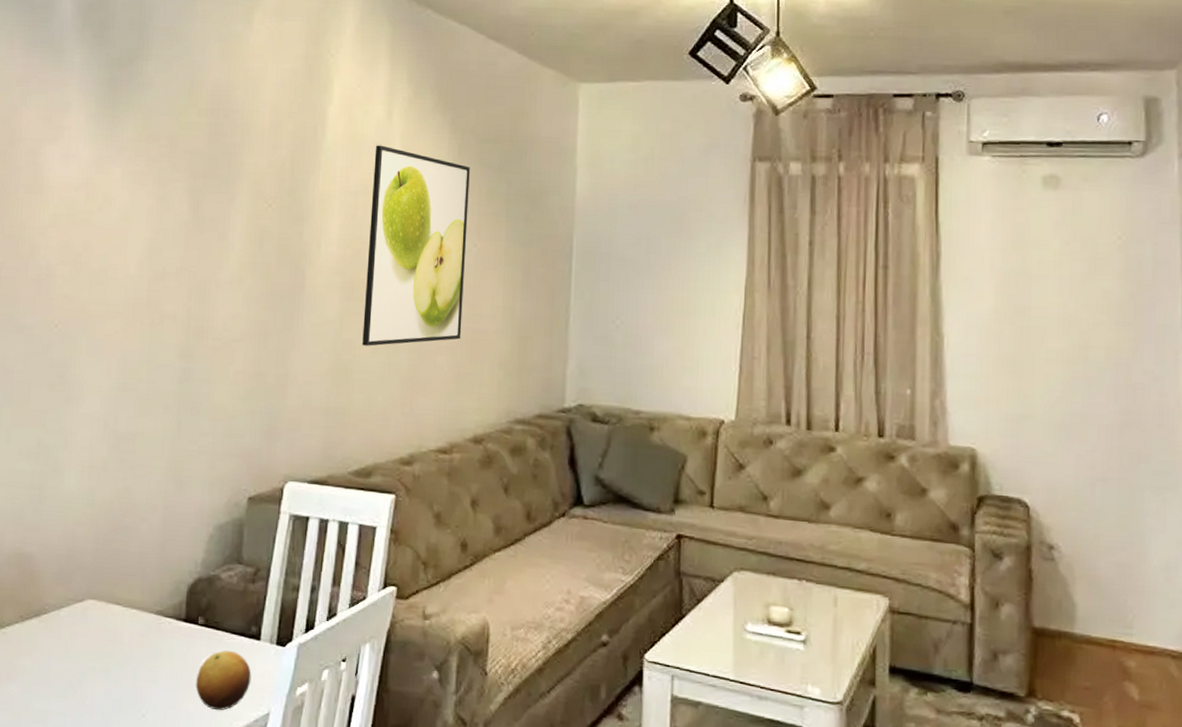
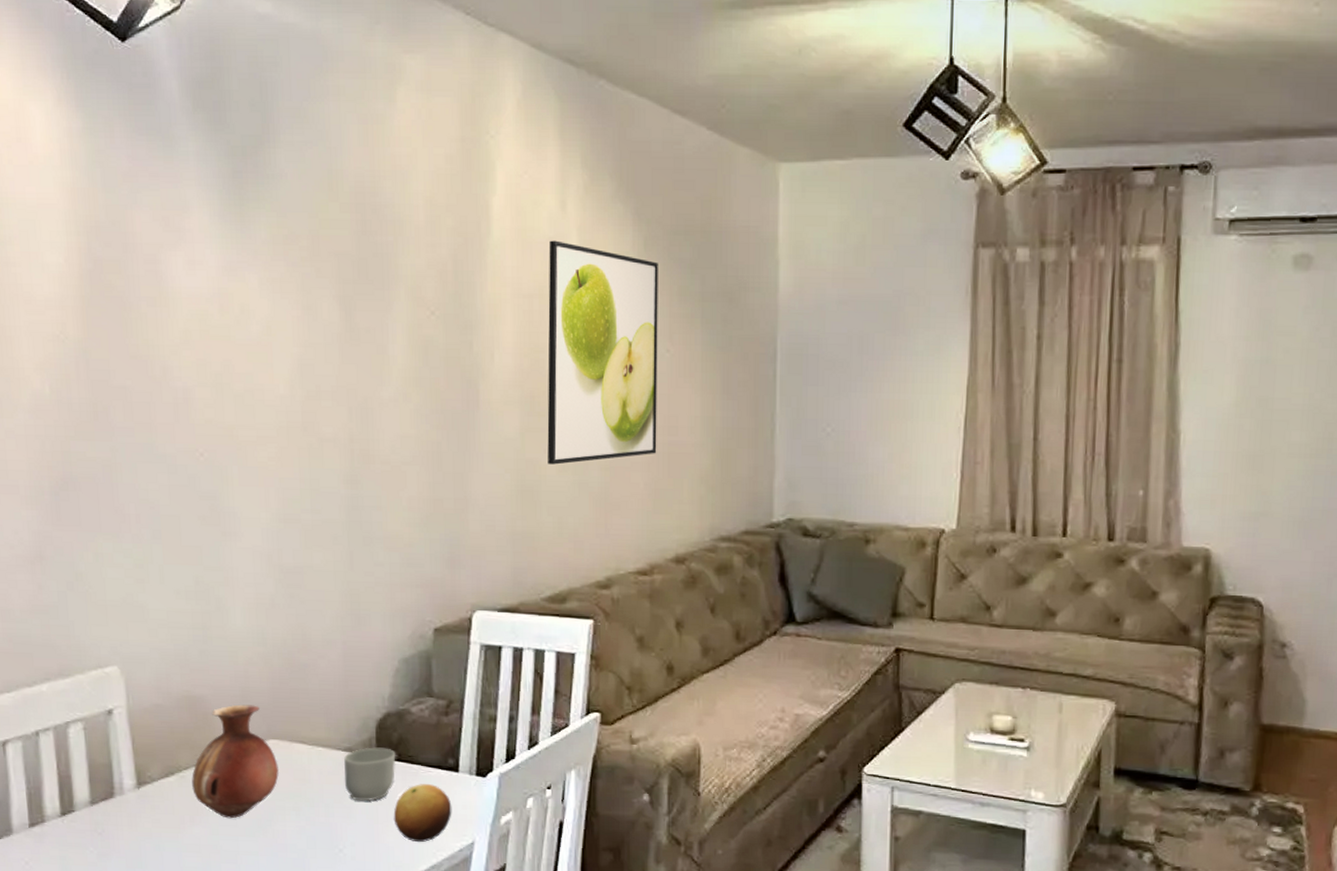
vase: none [12,563,95,678] -> present [192,704,280,819]
mug: none [153,611,203,666] -> present [344,747,396,802]

